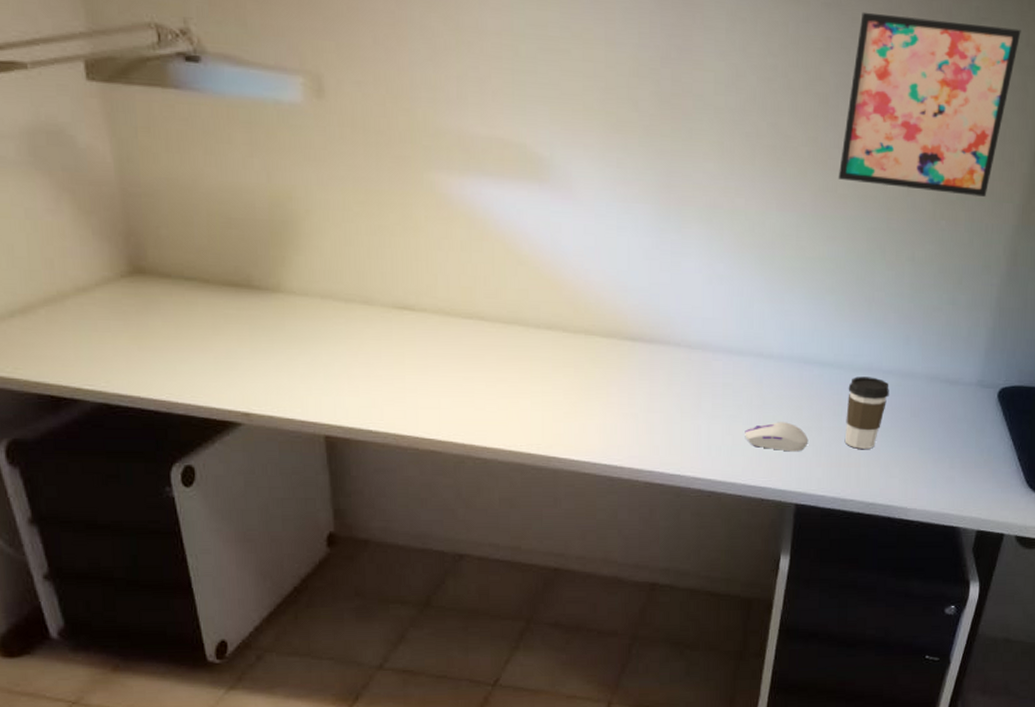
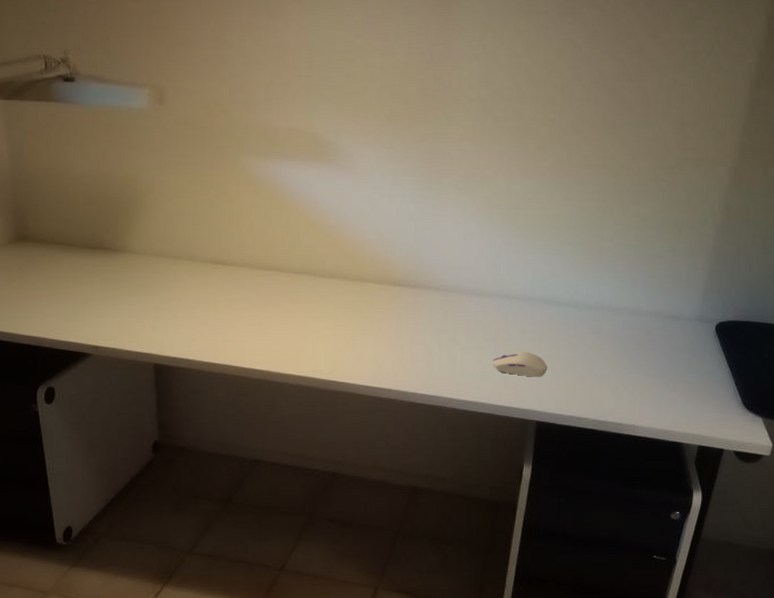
wall art: present [838,11,1021,197] -> none [572,17,730,162]
coffee cup: present [845,376,889,449] -> none [580,314,618,375]

